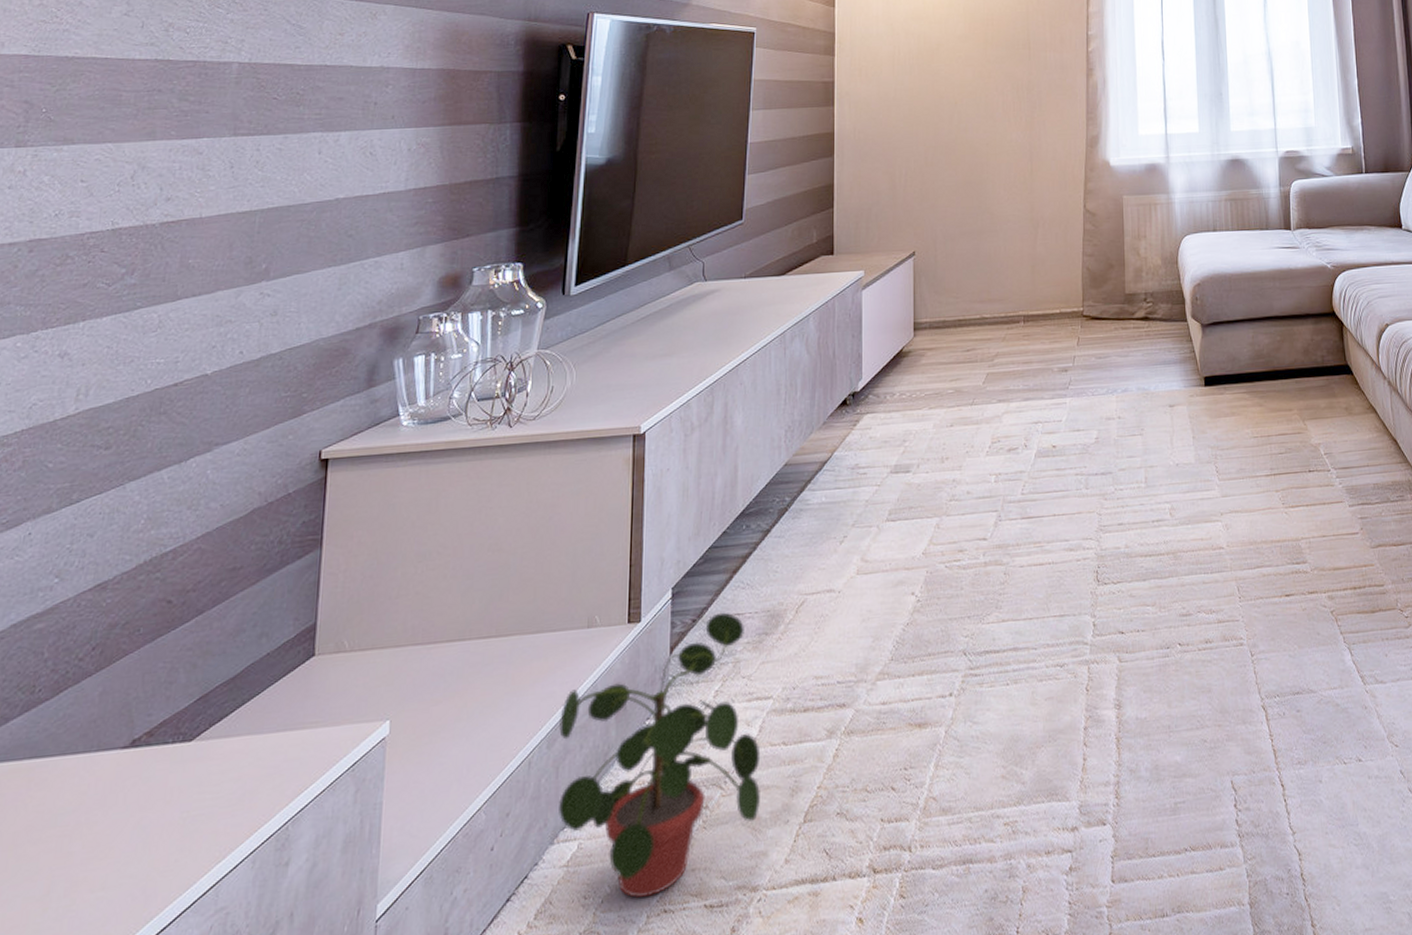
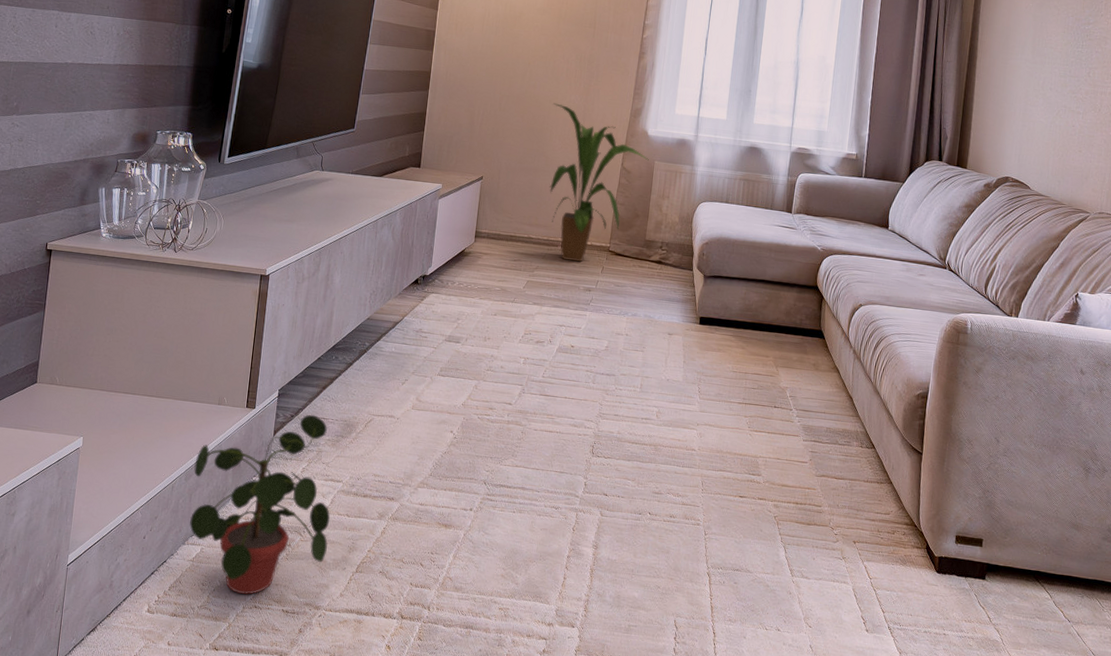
house plant: none [991,145,1115,338] -> present [549,103,649,262]

